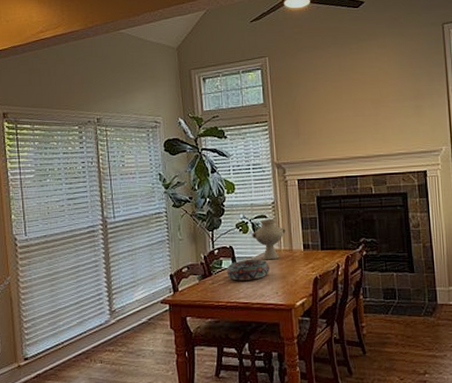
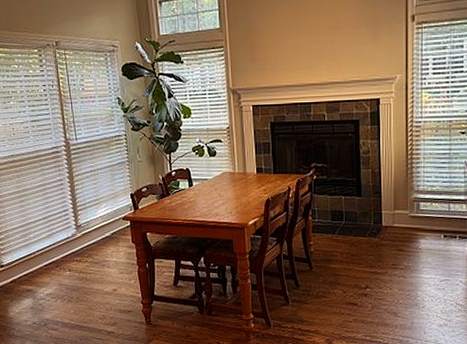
decorative bowl: present [227,259,270,281] -> none [183,181,224,201]
vase: present [251,219,286,260] -> none [207,144,240,182]

